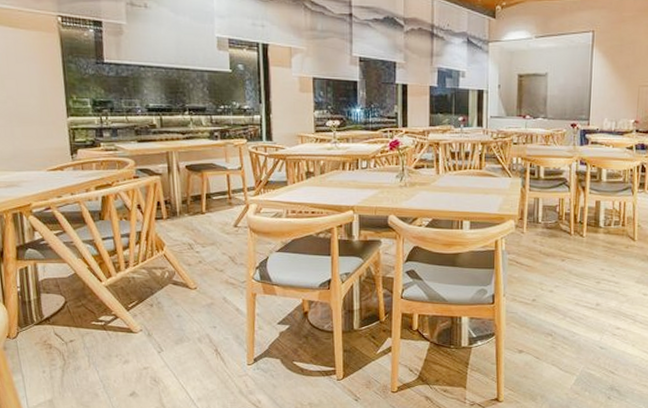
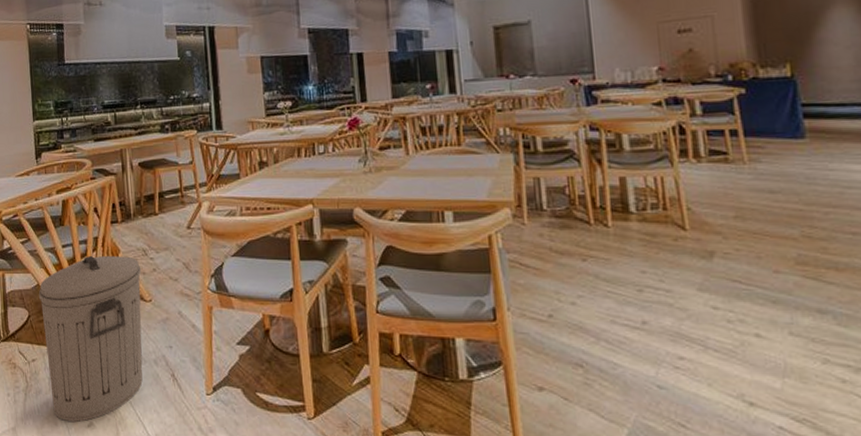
trash can: none [76,248,187,392] -> present [39,255,143,422]

